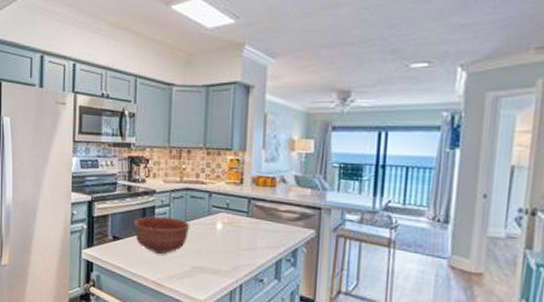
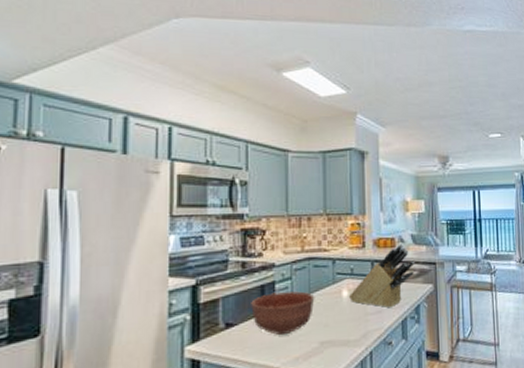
knife block: none [223,184,296,247] -> present [349,244,415,309]

